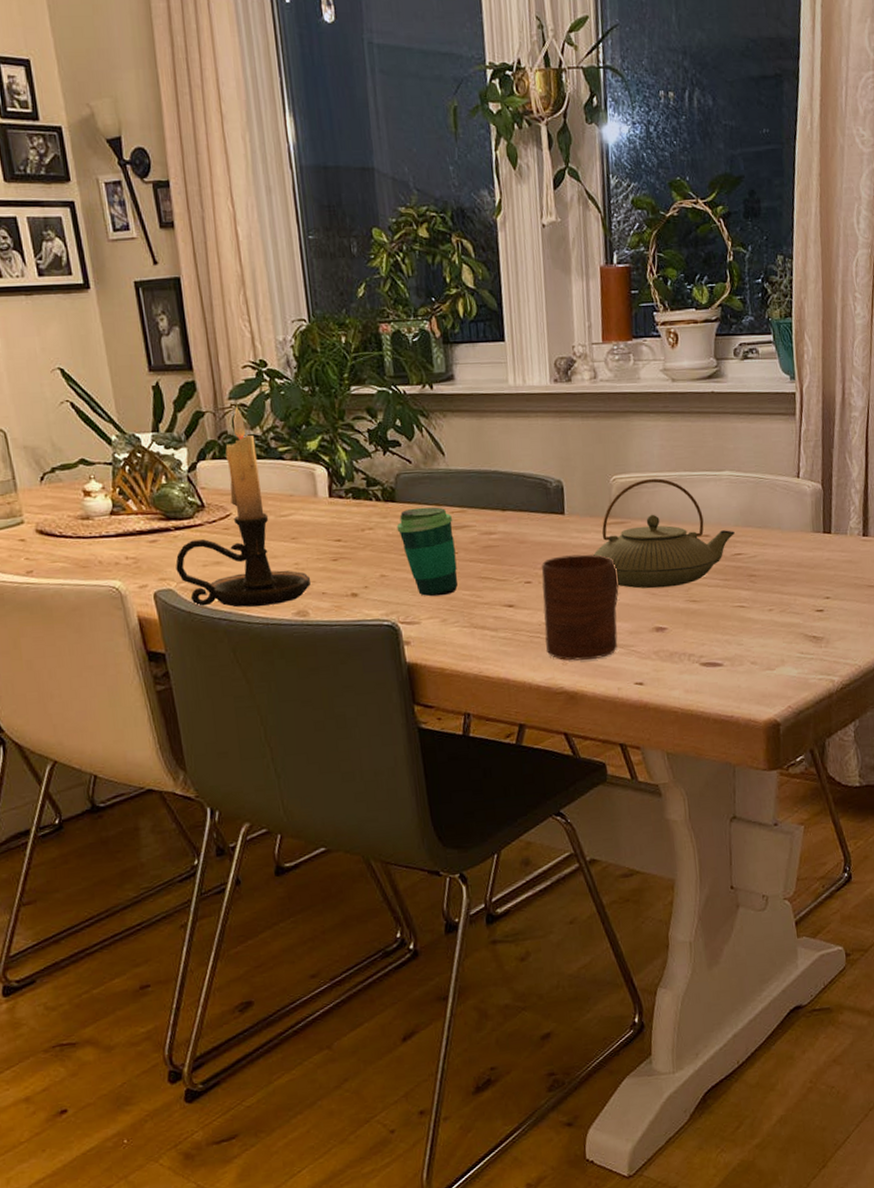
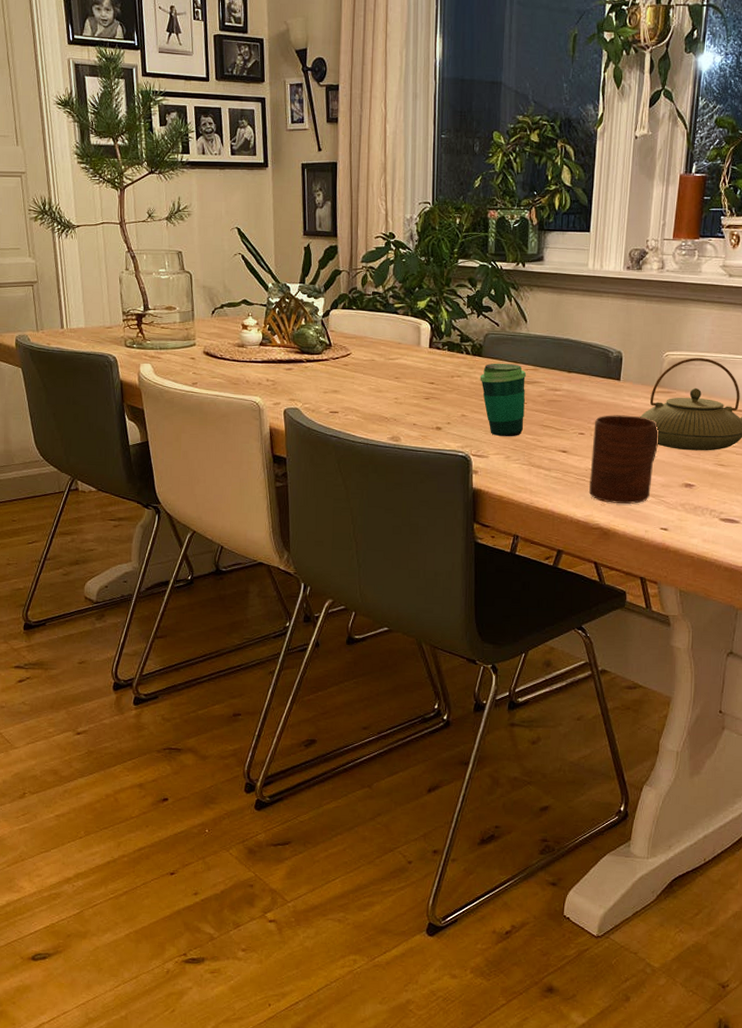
candle holder: present [176,407,312,608] -> none [303,269,406,430]

